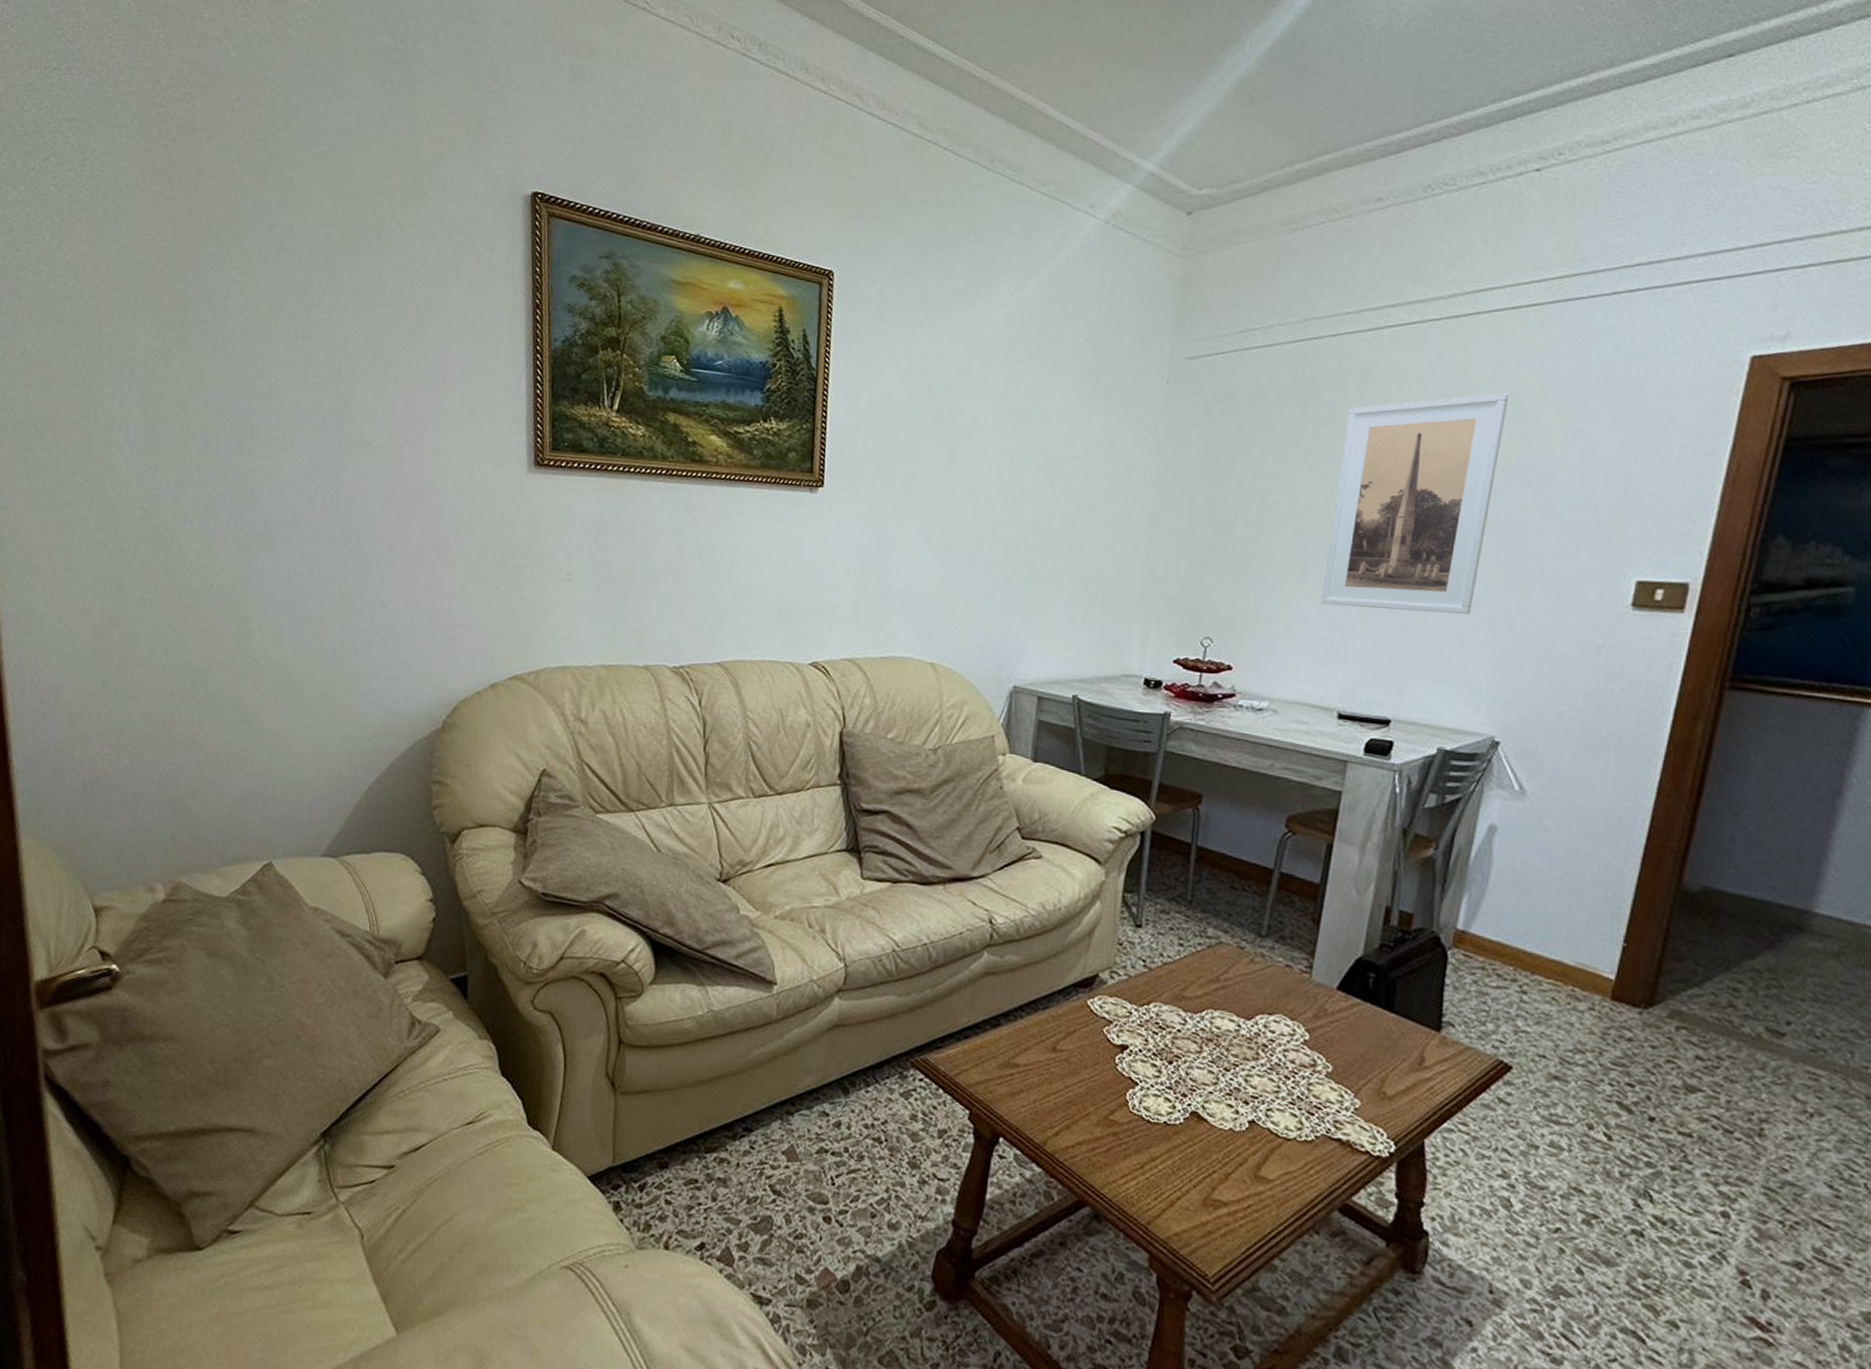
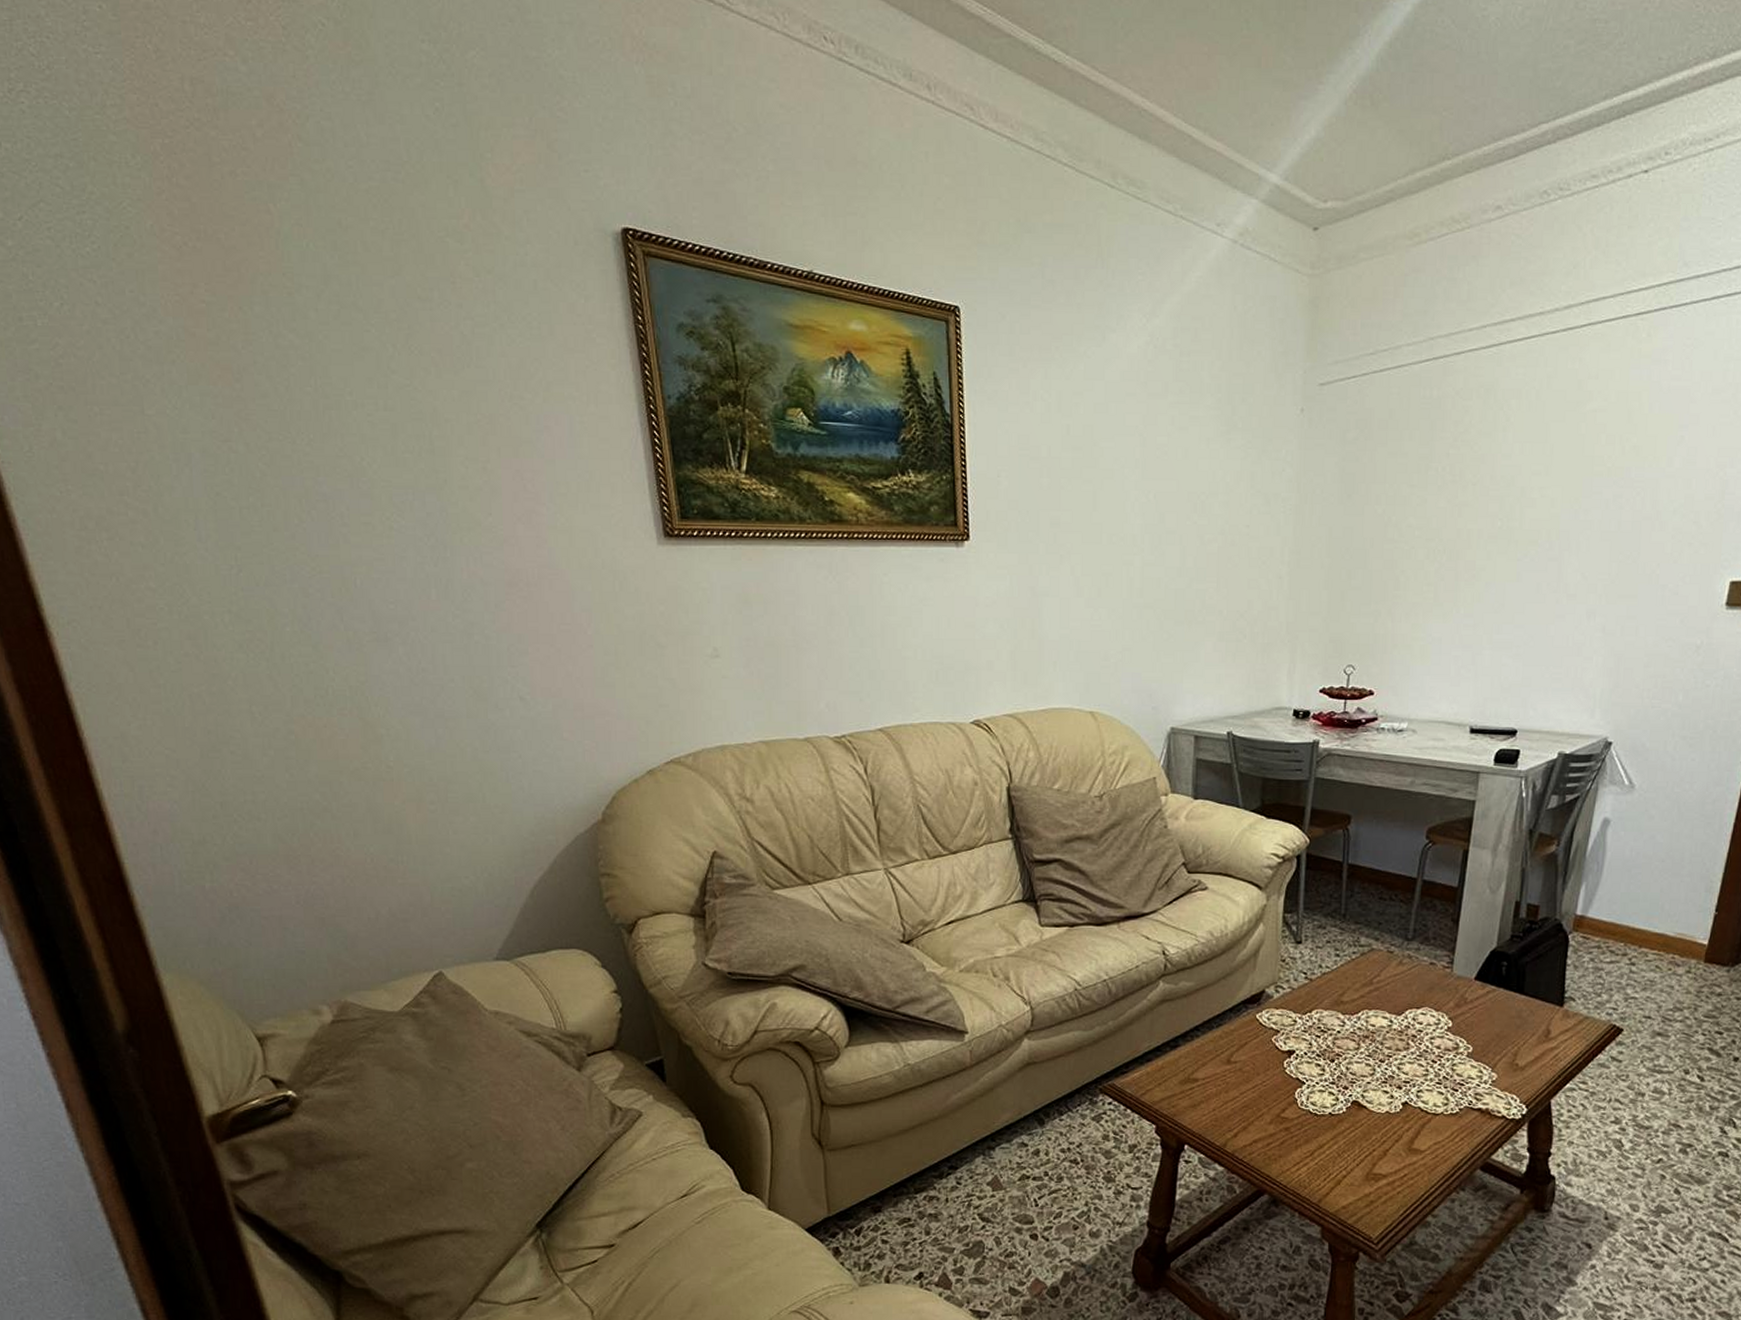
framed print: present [1321,393,1510,615] -> none [1453,404,1620,625]

